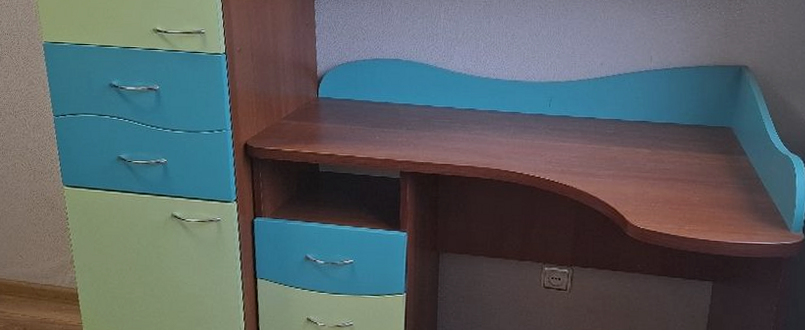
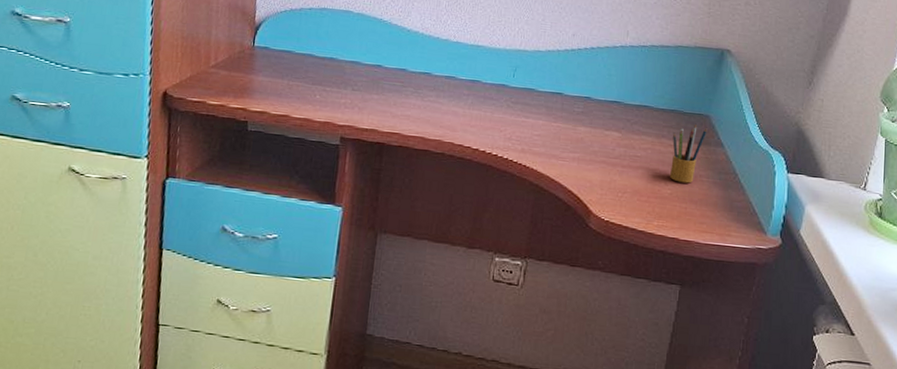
pencil box: none [697,135,730,190] -> present [669,123,708,184]

